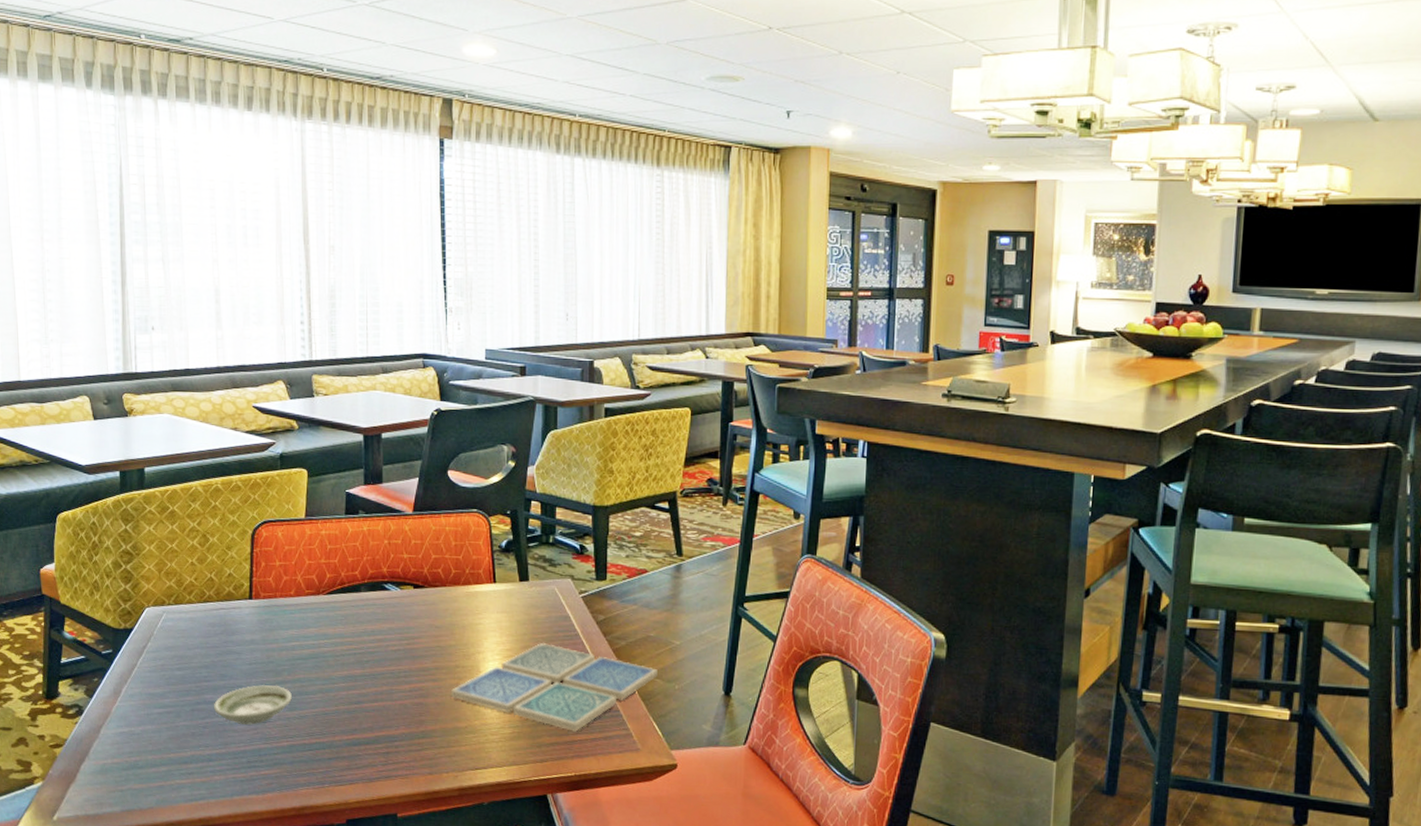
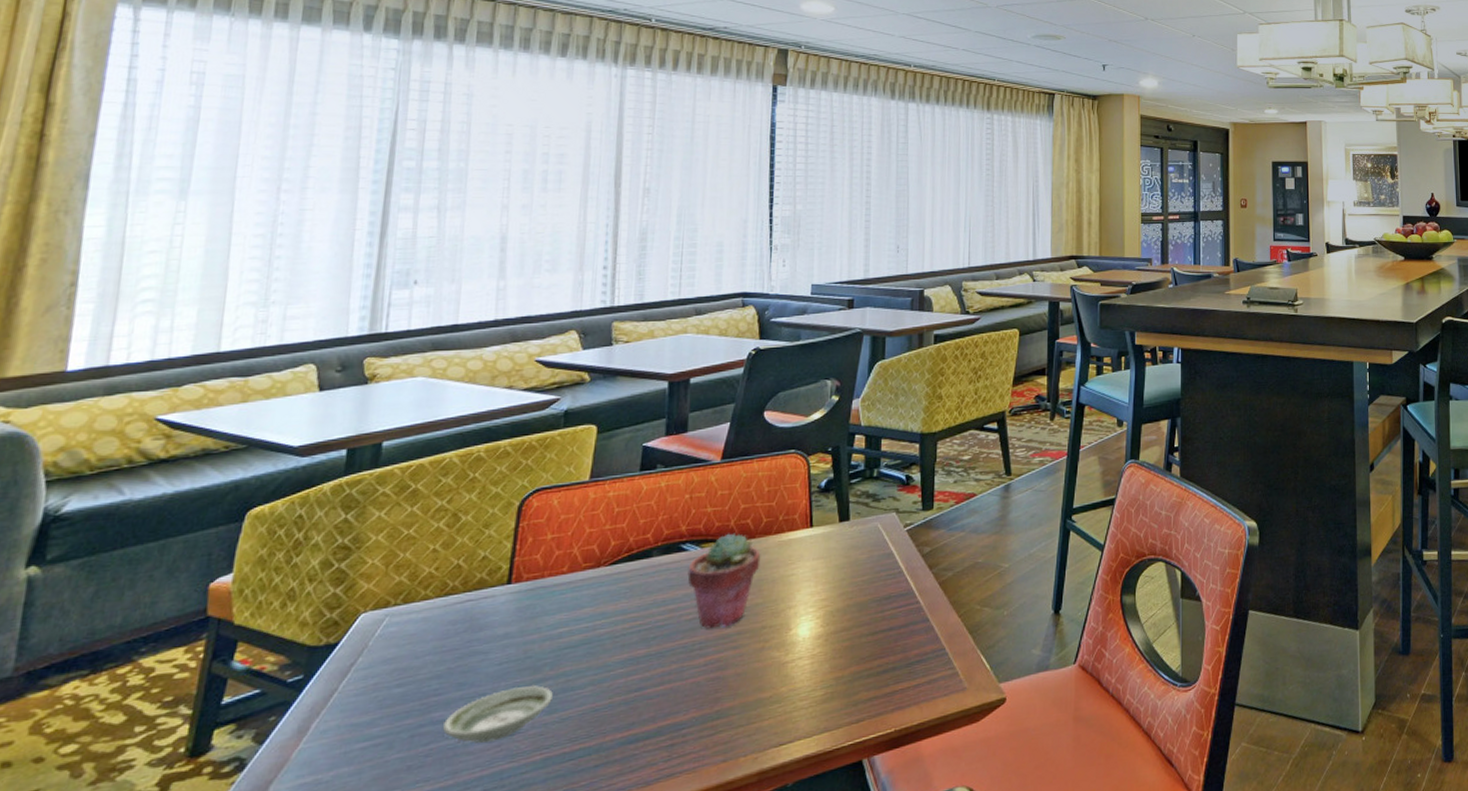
potted succulent: none [391,579,452,662] -> present [687,533,761,629]
drink coaster: present [450,642,658,732] -> none [753,585,986,681]

